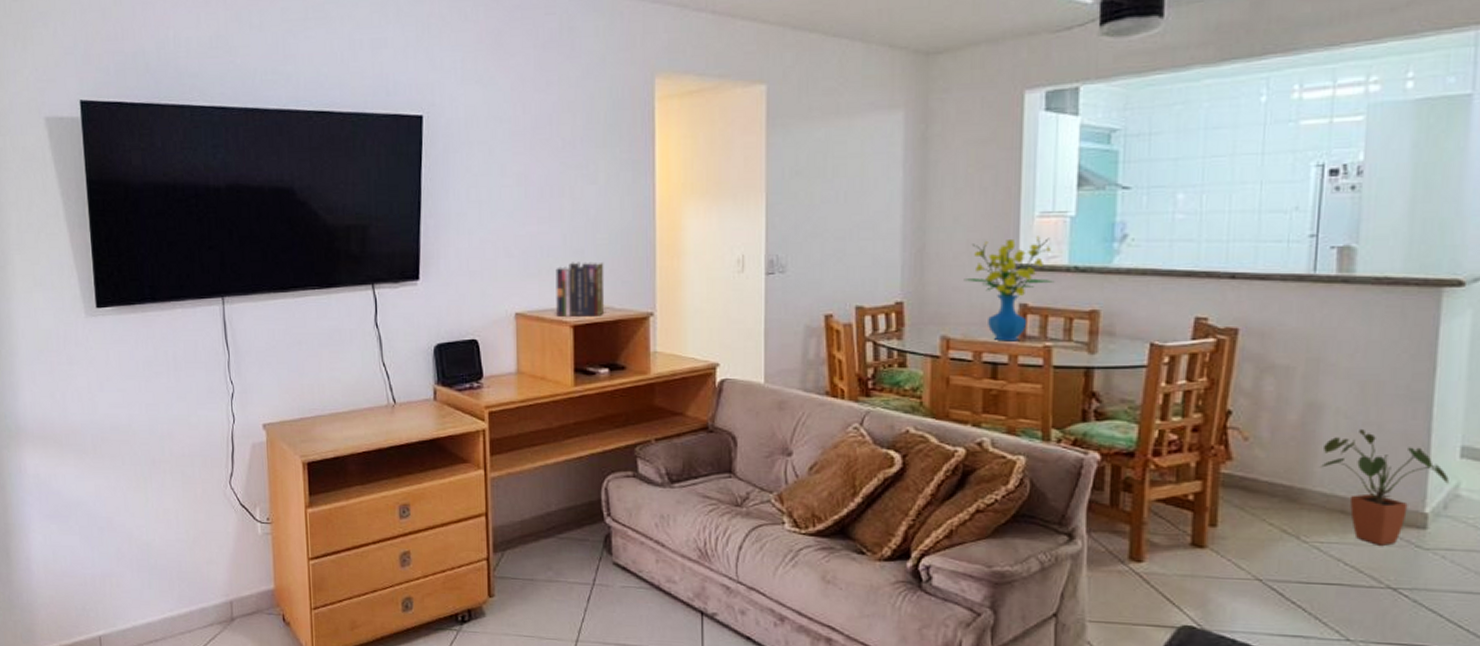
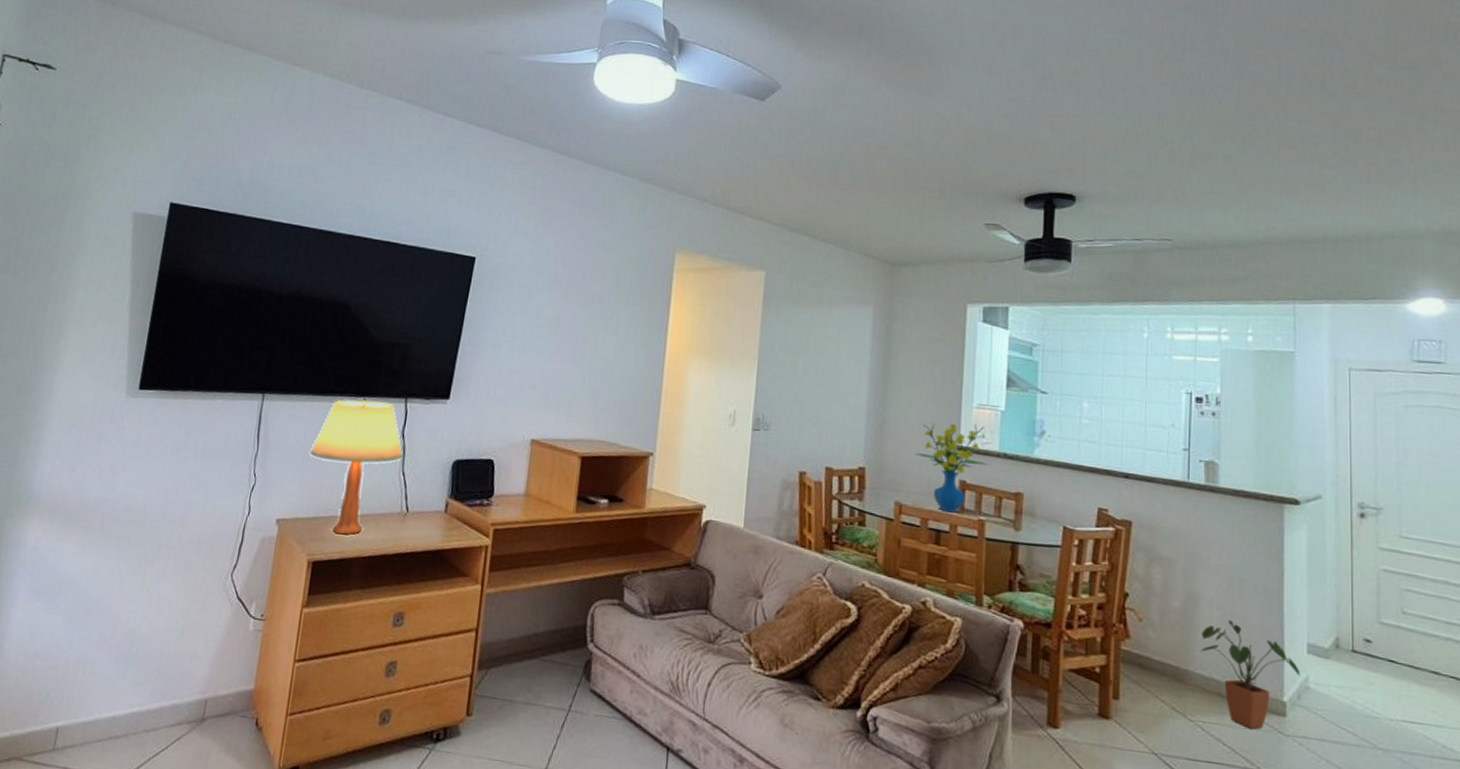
table lamp: none [283,288,380,433] -> present [310,396,403,536]
books: present [555,261,605,316] -> none [568,399,615,451]

